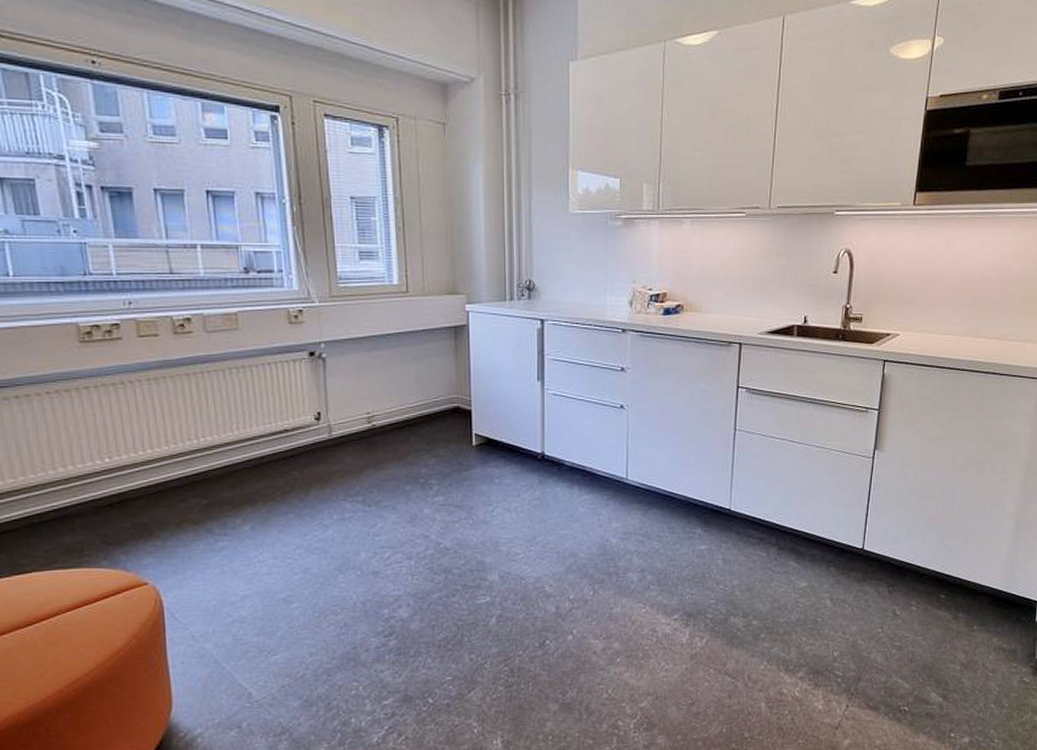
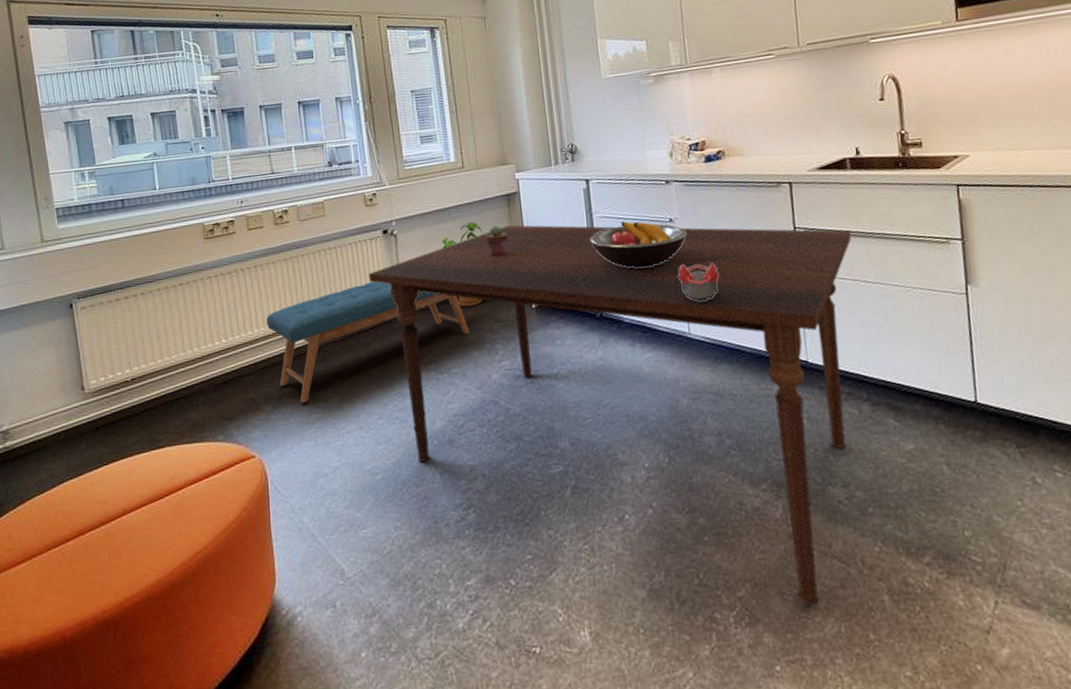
bench: none [162,406,403,530] -> present [266,281,470,403]
dining table: none [290,359,786,713] -> present [369,225,852,606]
house plant: none [377,352,425,441] -> present [441,222,483,308]
potted succulent: none [426,358,452,391] -> present [485,225,508,257]
fruit bowl: none [539,366,637,413] -> present [590,221,687,268]
napkin holder: none [623,413,662,450] -> present [678,262,719,302]

